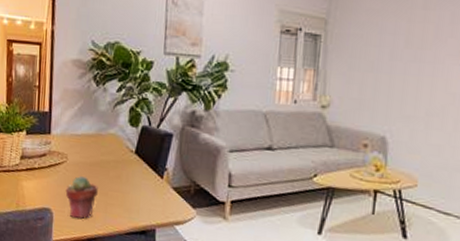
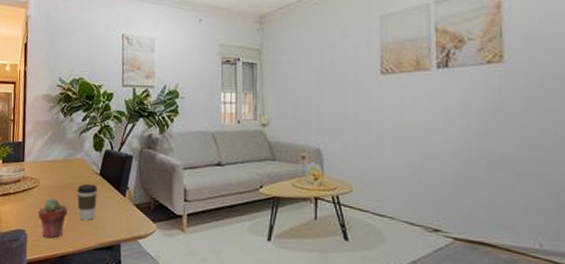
coffee cup: none [109,162,132,203] -> present [77,183,98,221]

